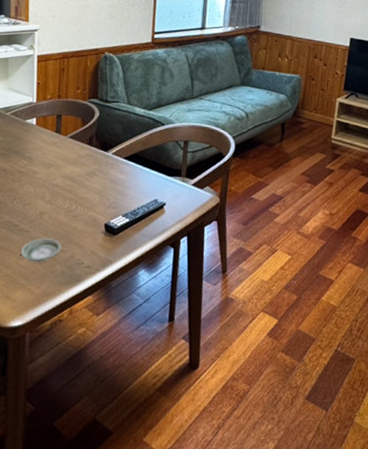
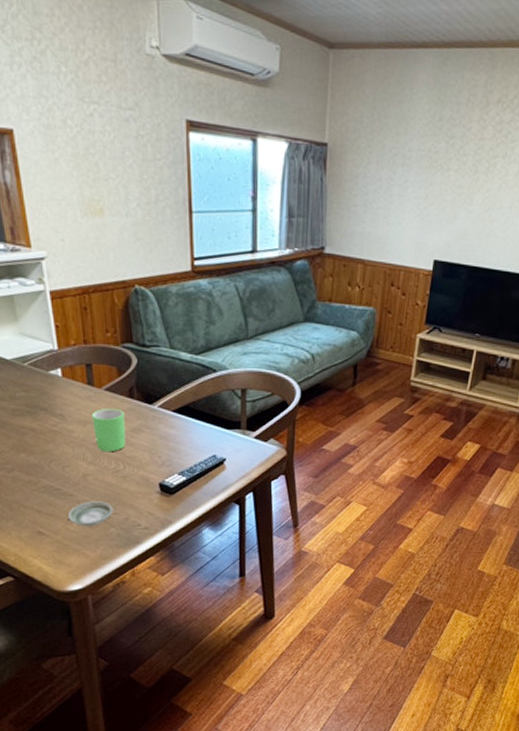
mug: none [54,153,83,193] -> present [92,408,125,452]

